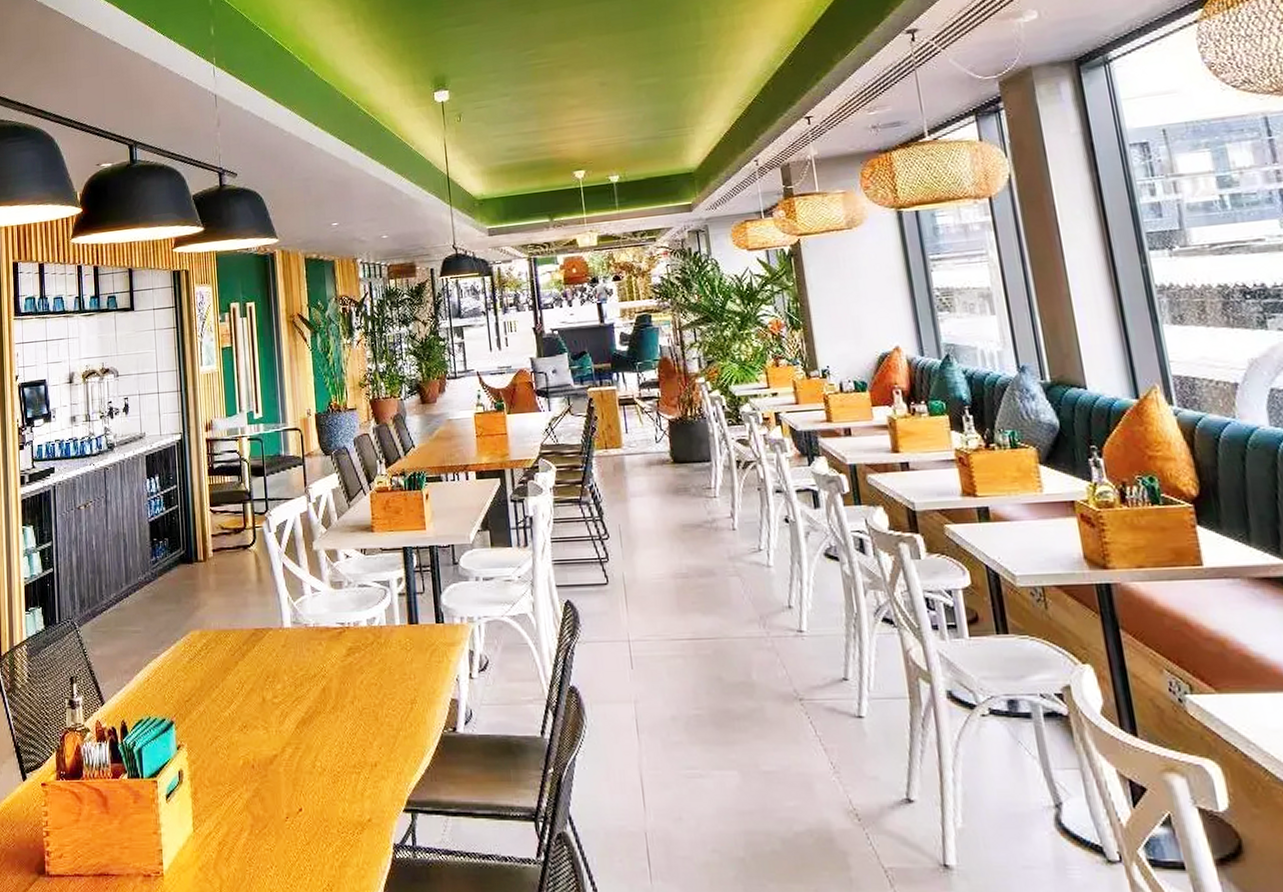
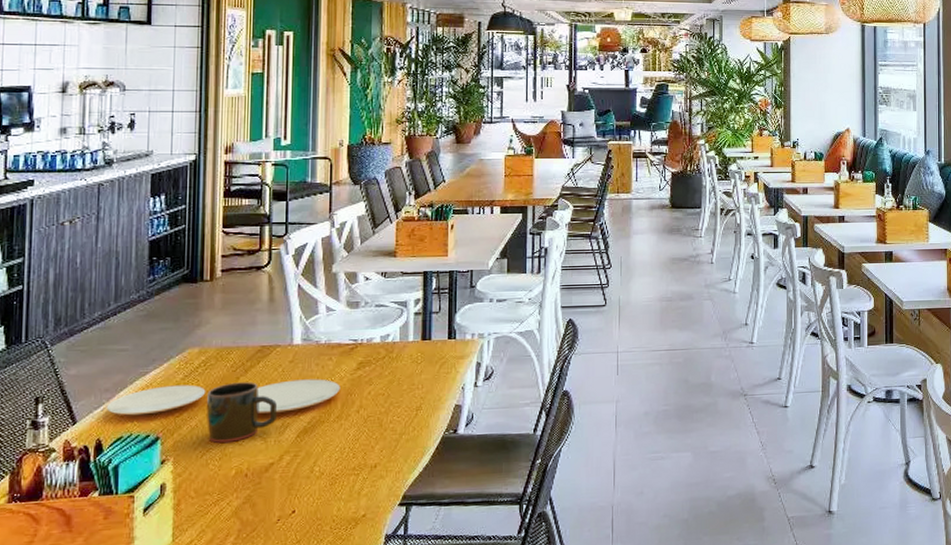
plate: none [127,668,210,699] -> present [106,384,206,416]
mug: none [211,667,277,730] -> present [205,382,278,443]
plate: none [255,665,333,701] -> present [257,379,341,413]

